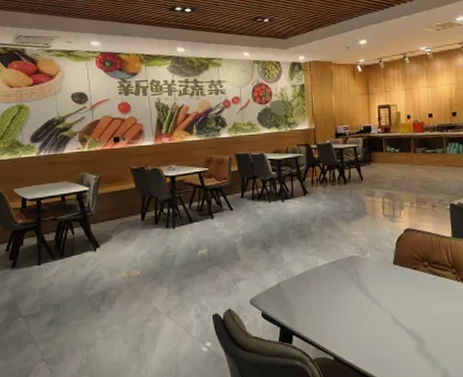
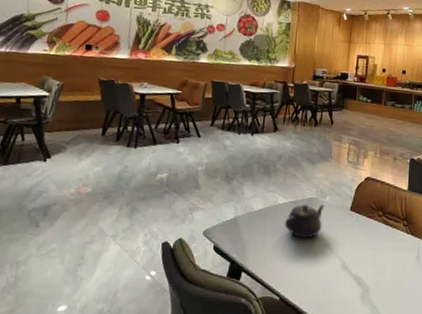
teapot: none [327,262,366,297] -> present [284,204,325,238]

